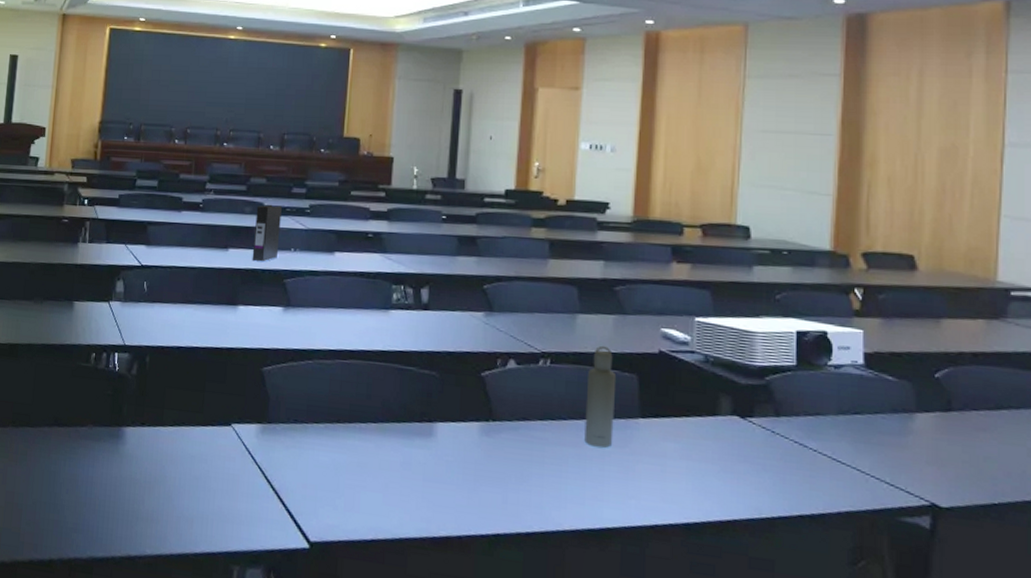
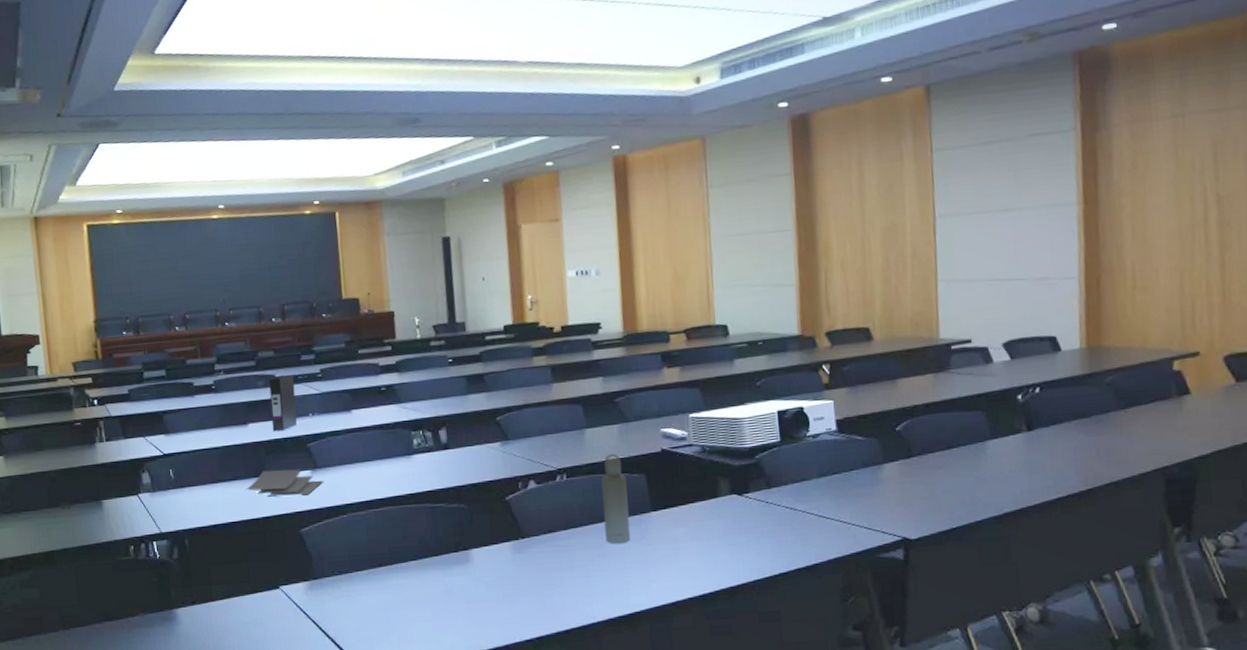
papers: none [214,299,295,333] -> present [245,469,324,497]

